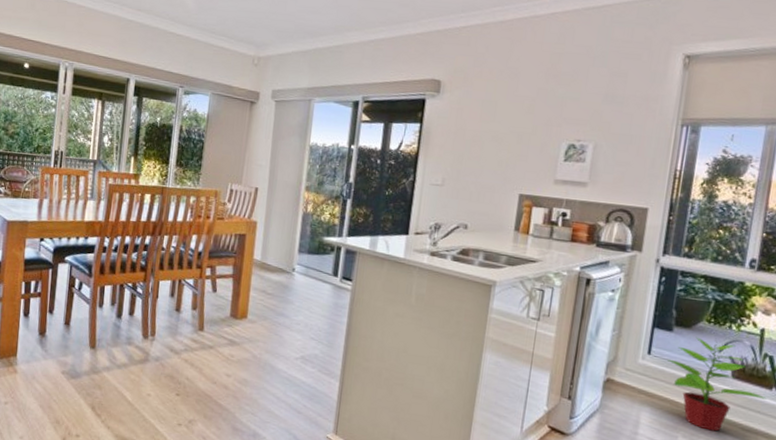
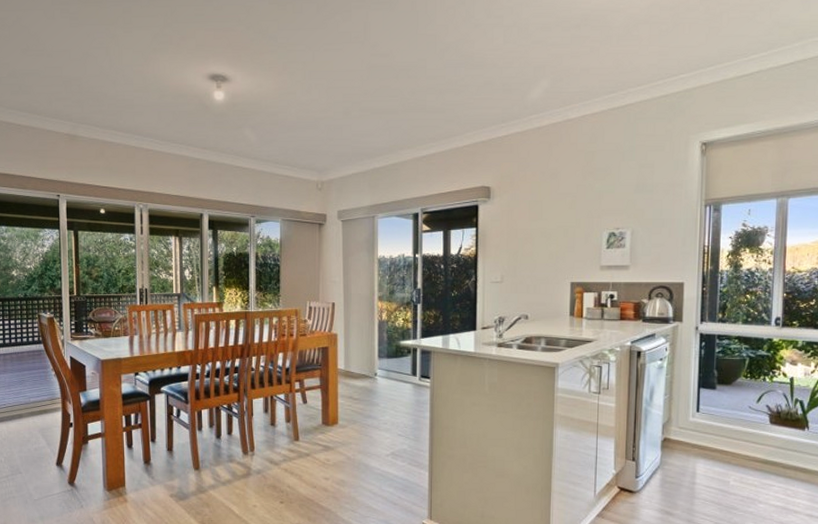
potted plant: present [668,336,767,431] -> none [714,390,801,473]

